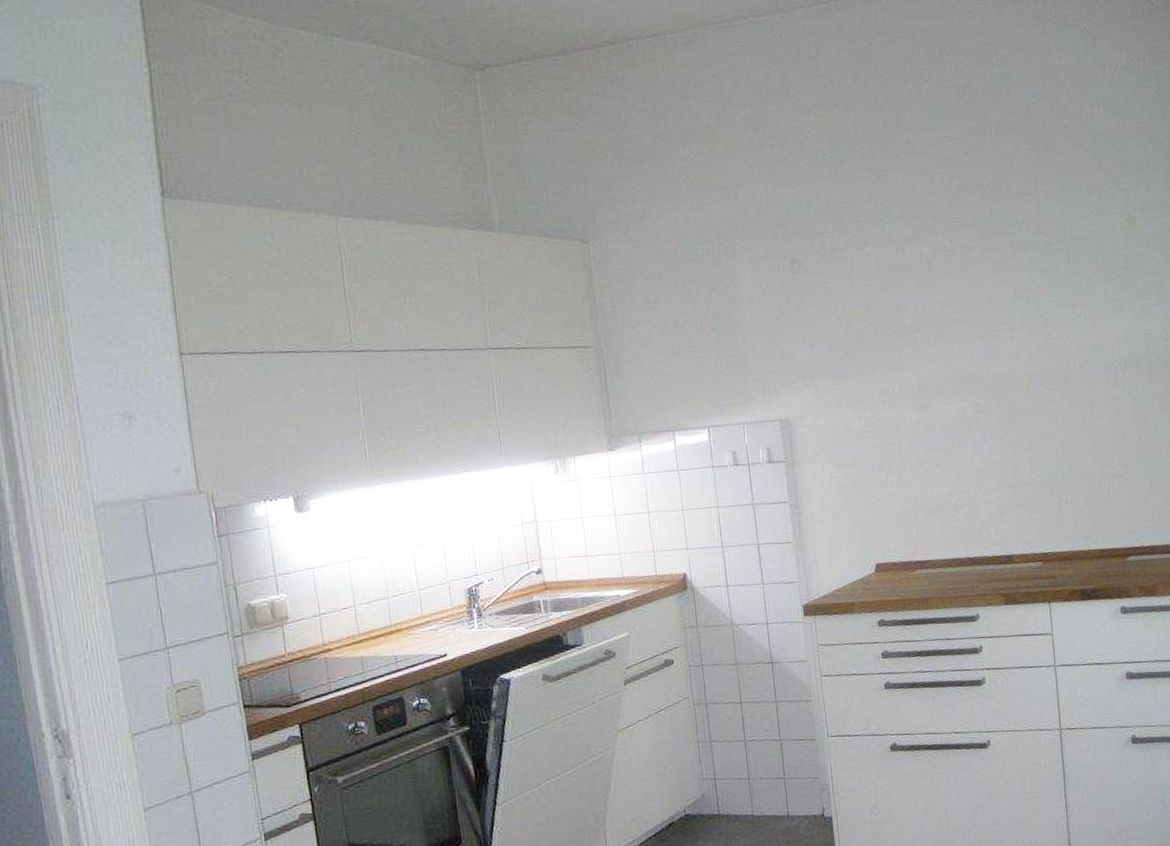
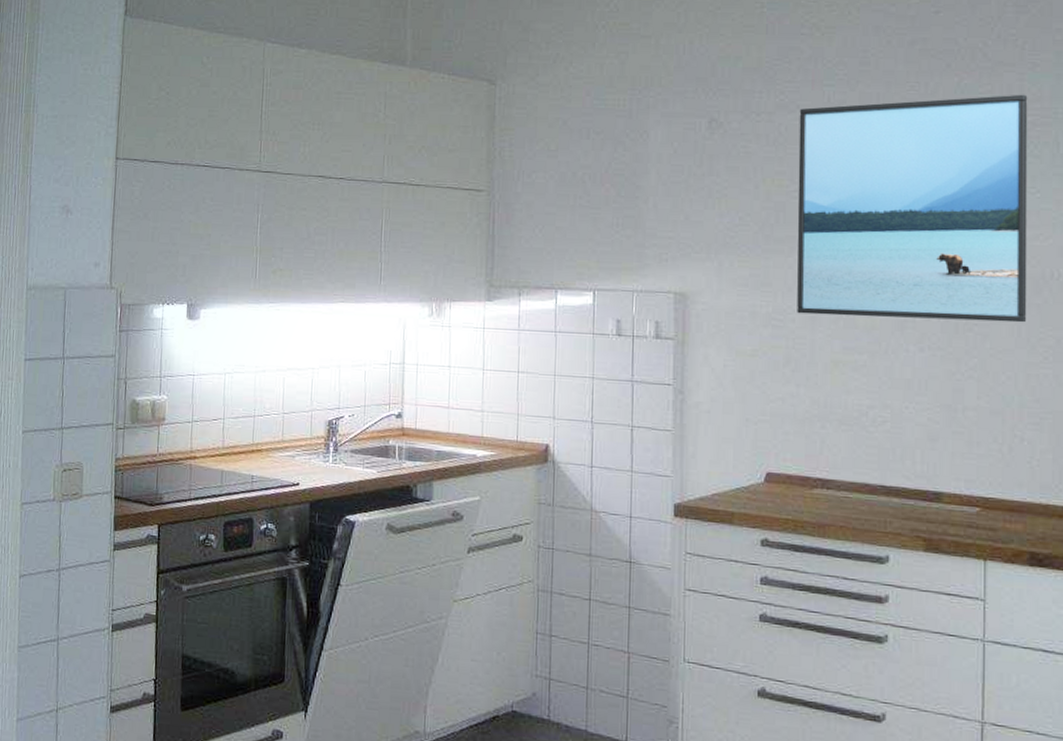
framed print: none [866,218,1061,425] -> present [797,94,1028,323]

